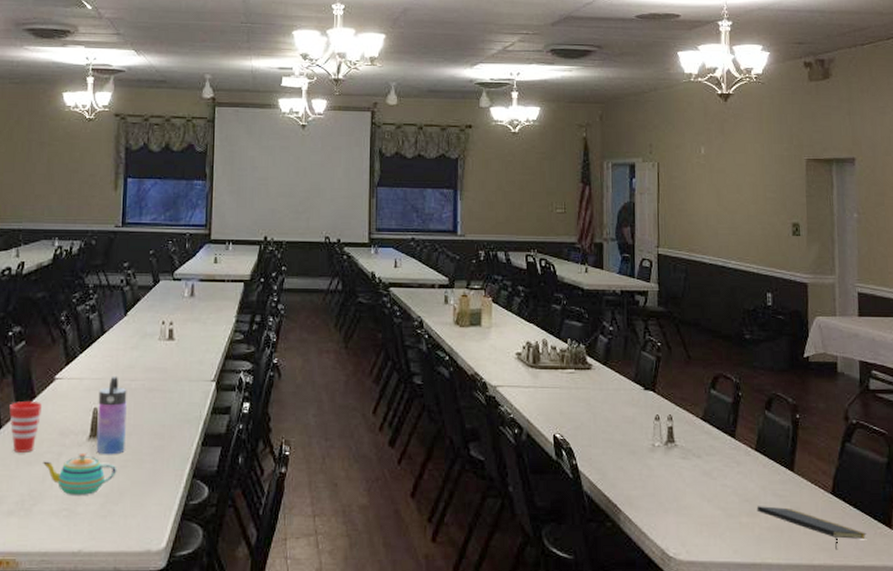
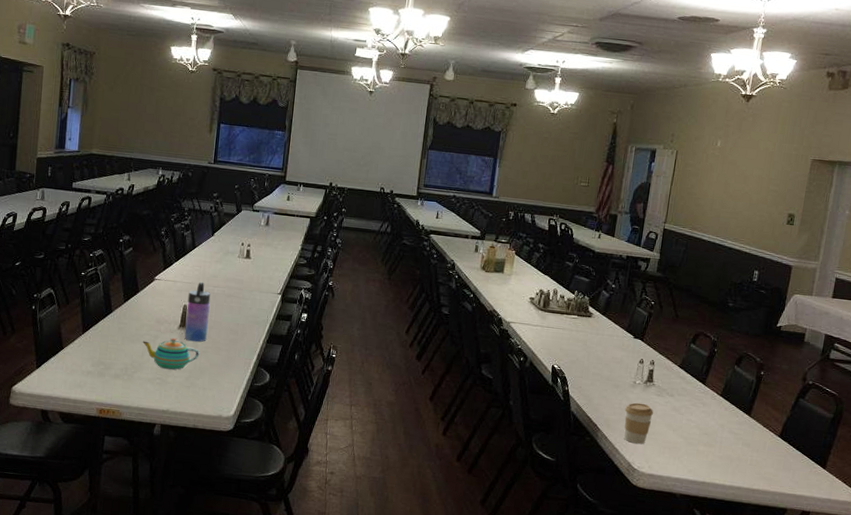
cup: present [9,402,42,452] -> none [118,294,144,333]
coffee cup: none [647,470,682,524] -> present [623,402,654,445]
notepad: present [756,506,867,550] -> none [713,439,803,480]

